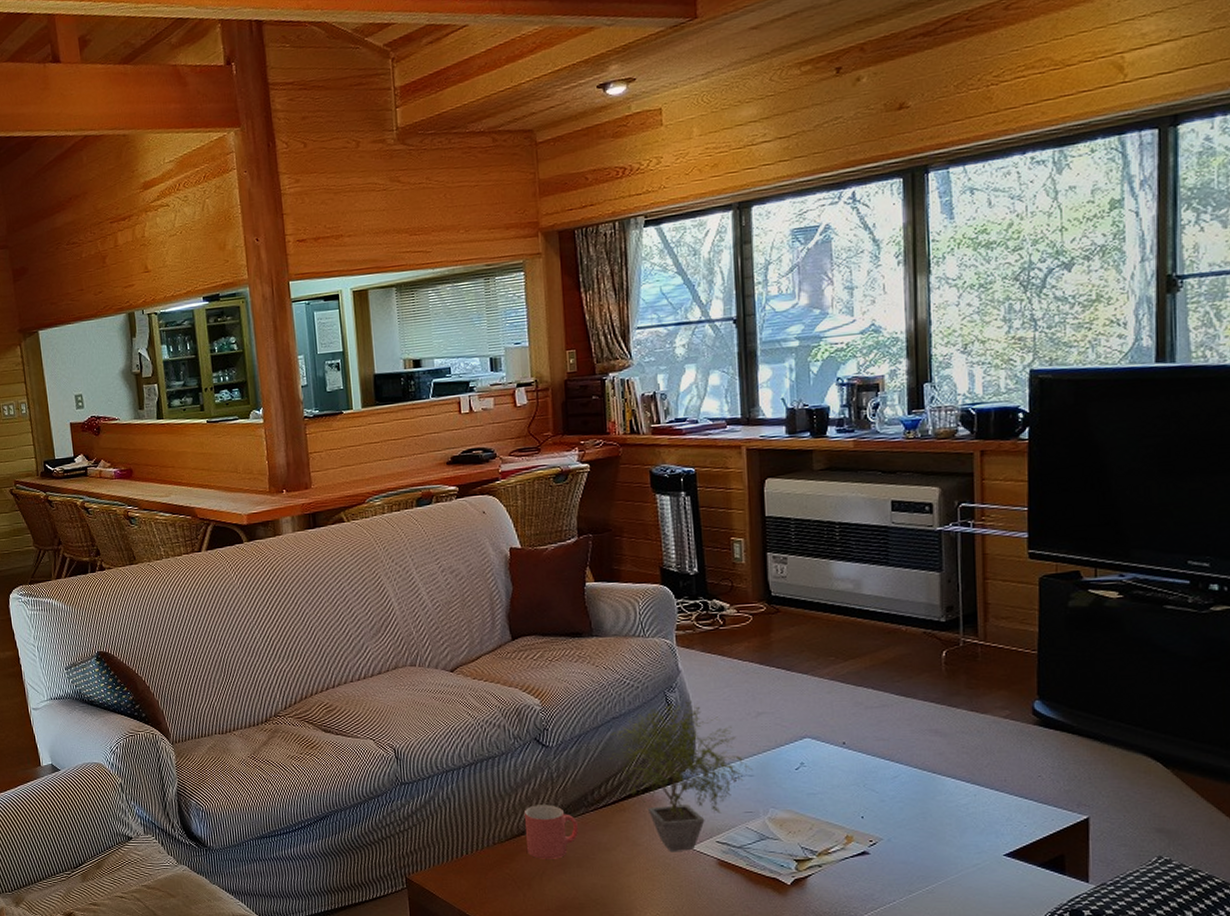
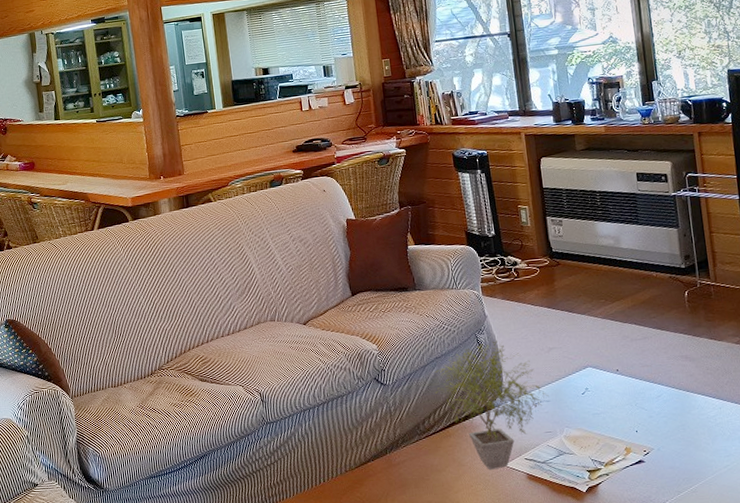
mug: present [523,805,579,859] -> none [369,434,415,483]

